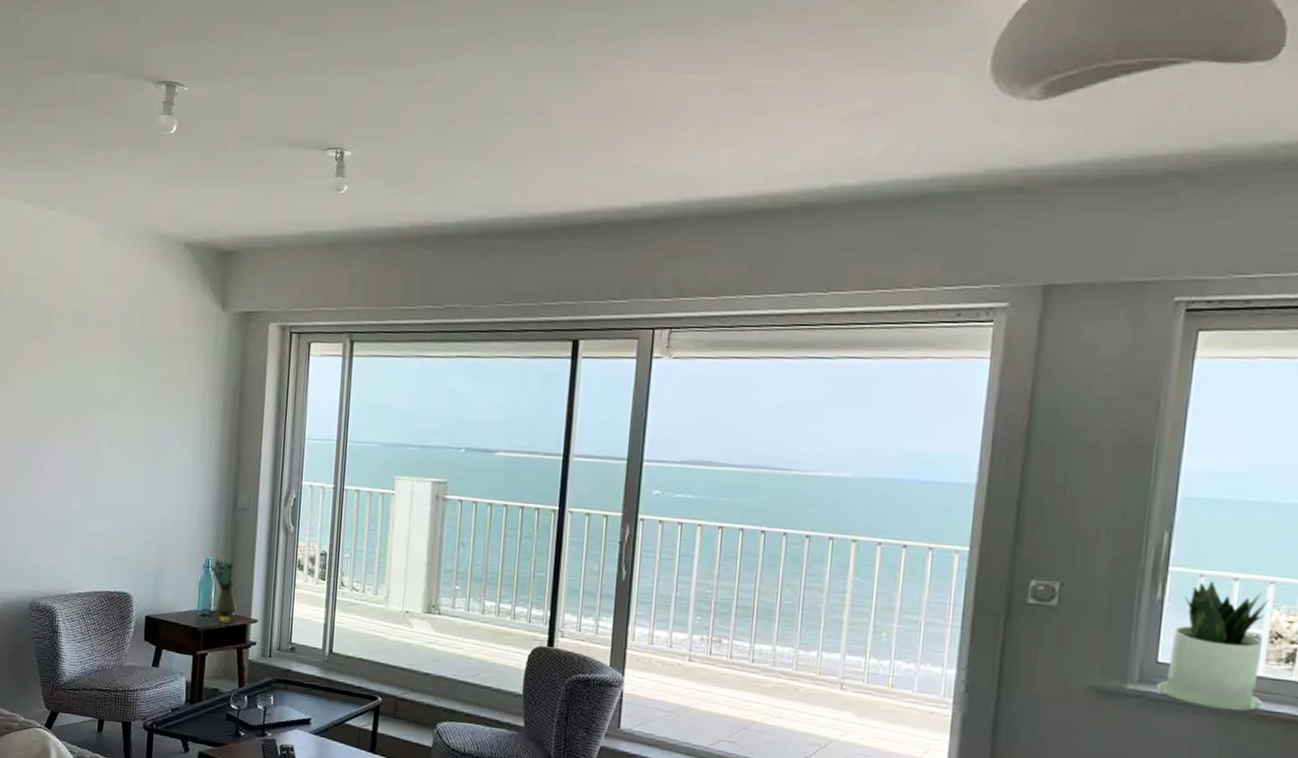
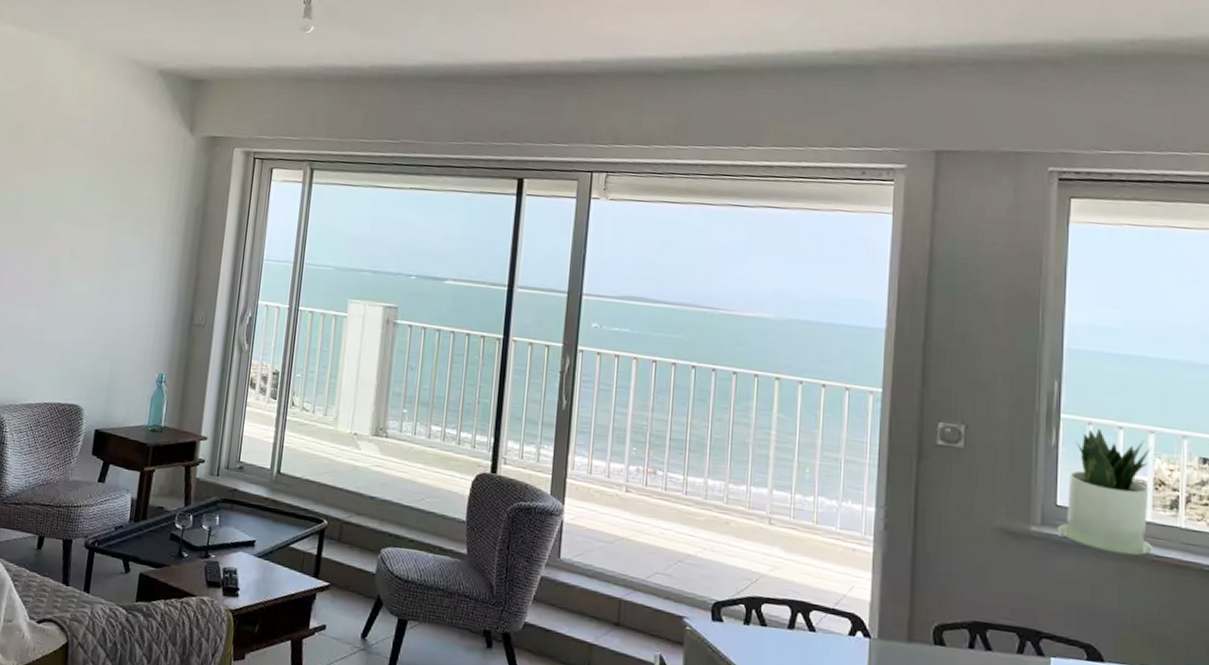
vase: present [212,557,237,623] -> none [164,372,188,440]

